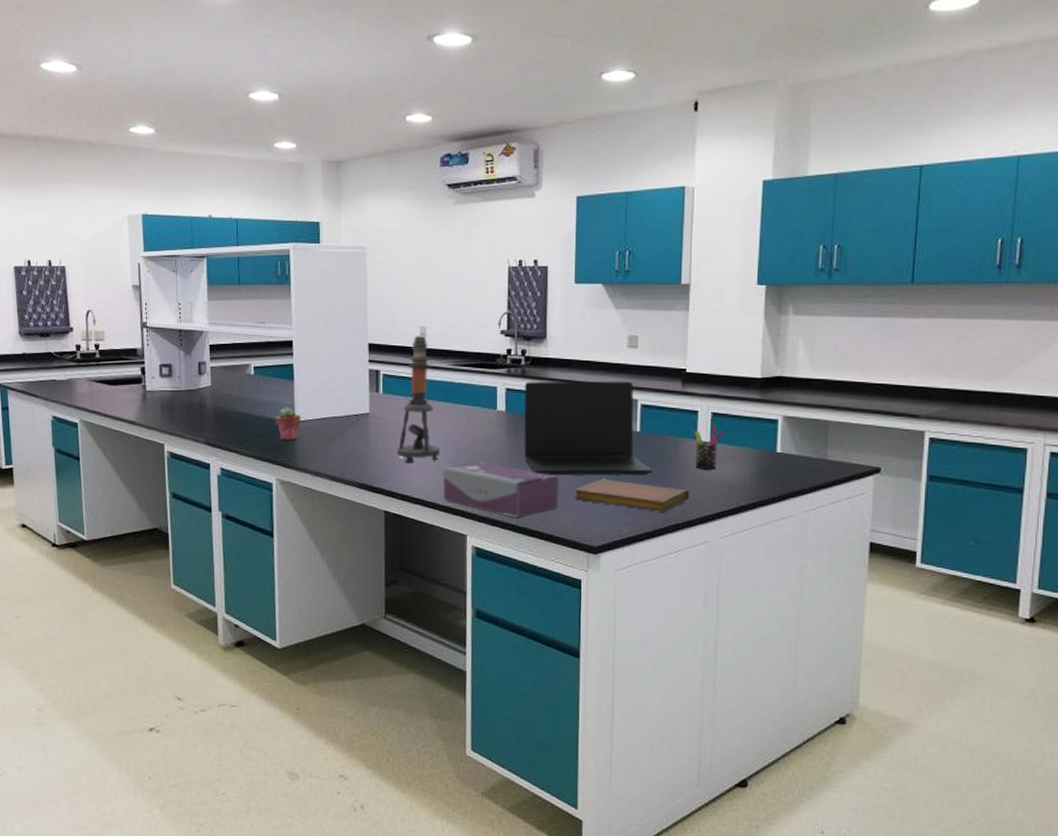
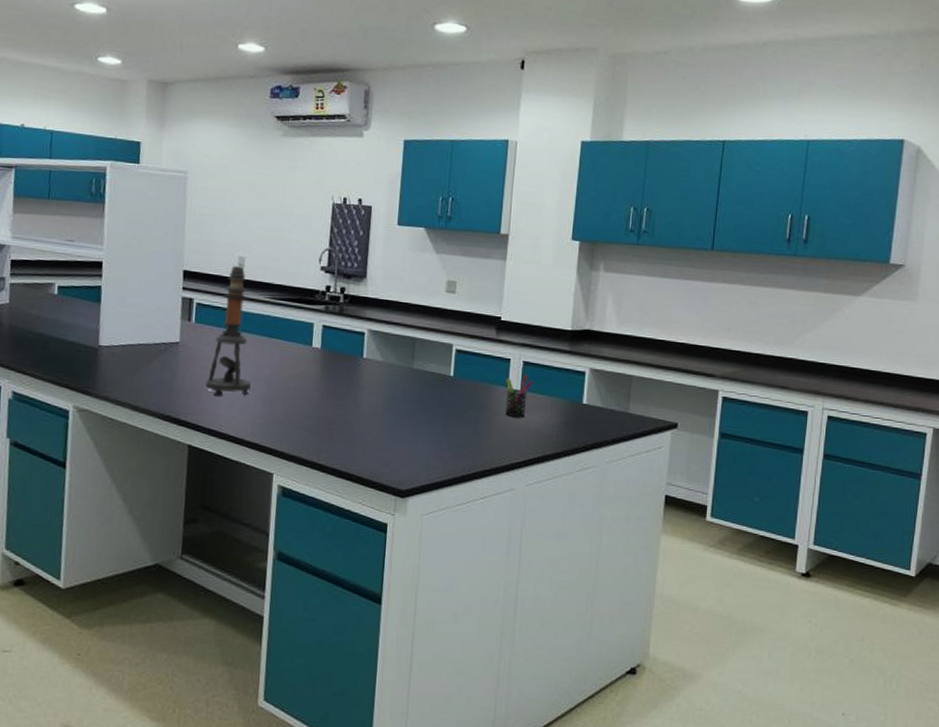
potted succulent: present [275,407,301,440] -> none [77,331,106,366]
tissue box: present [443,462,560,518] -> none [251,399,371,458]
laptop: present [524,381,653,476] -> none [337,320,464,420]
notebook: present [575,479,690,512] -> none [386,422,499,458]

